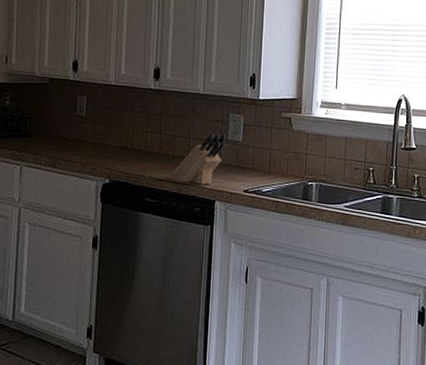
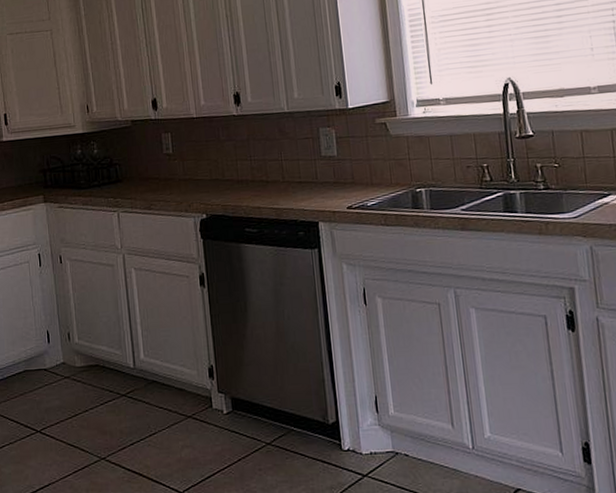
knife block: present [168,132,226,185] -> none [266,151,320,208]

